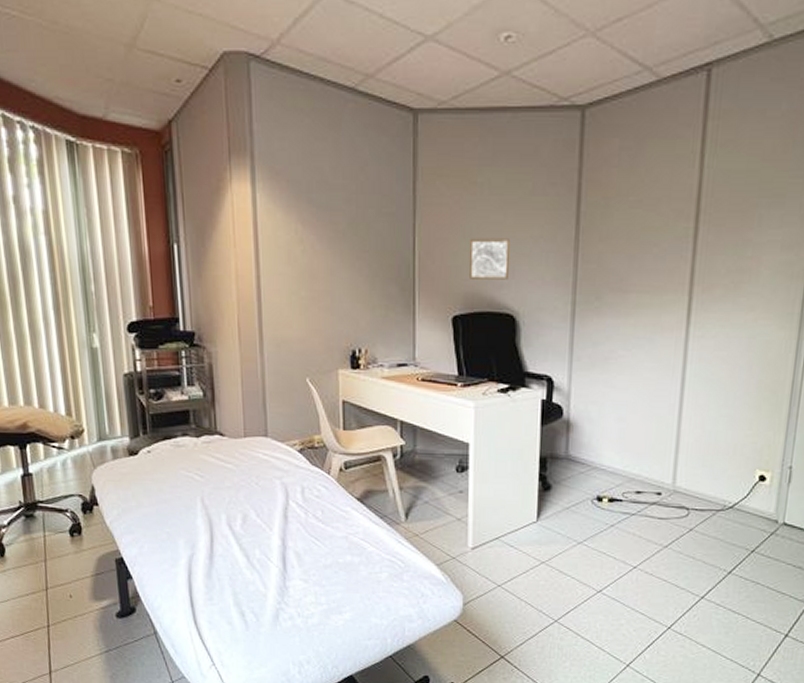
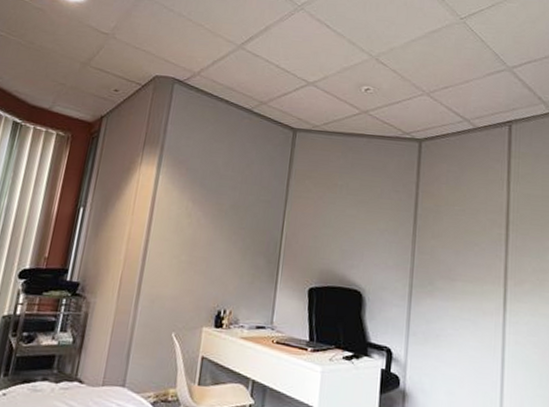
wall art: present [470,238,509,280] -> none [326,226,361,262]

